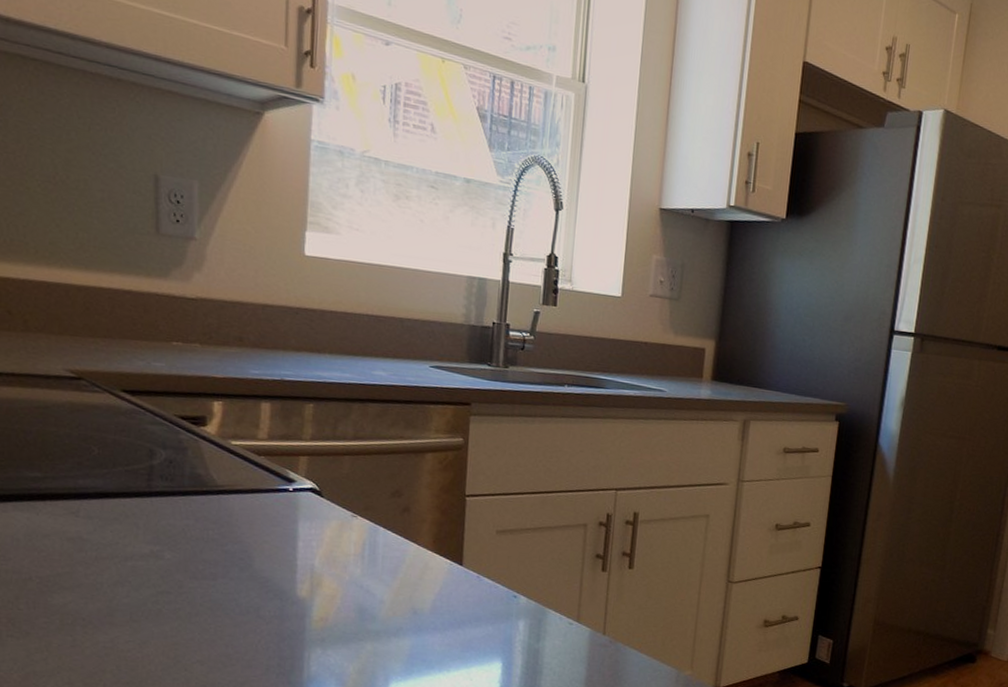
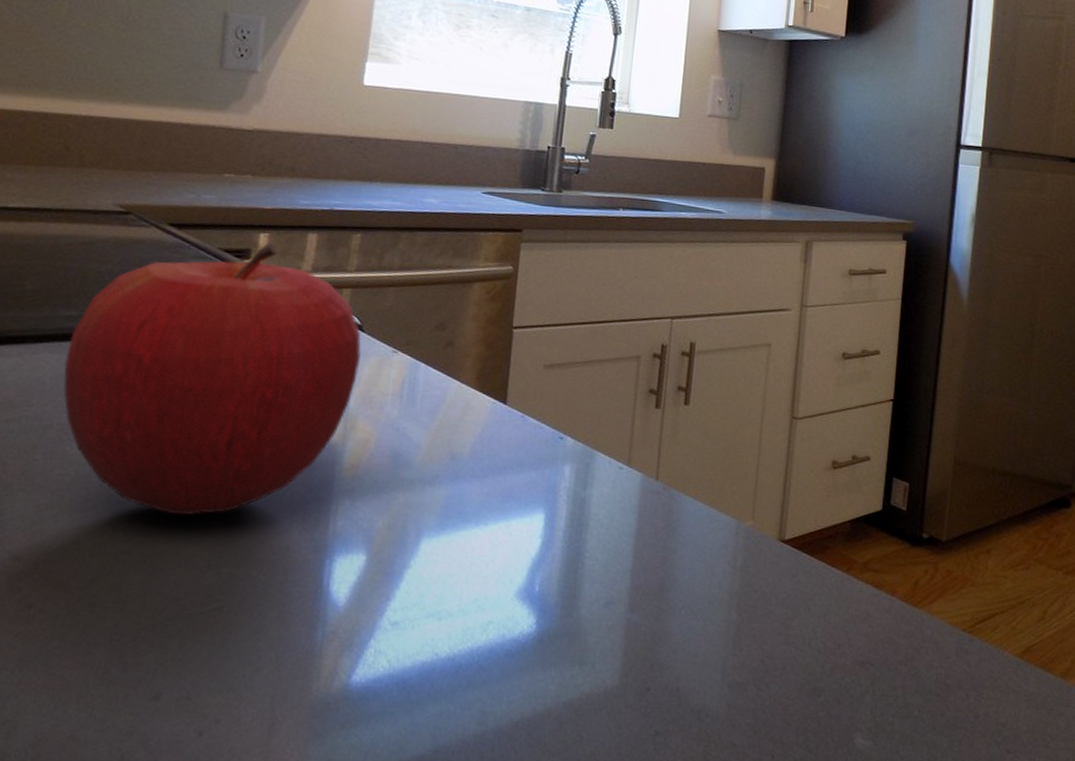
fruit: none [35,410,323,661] -> present [63,242,362,516]

